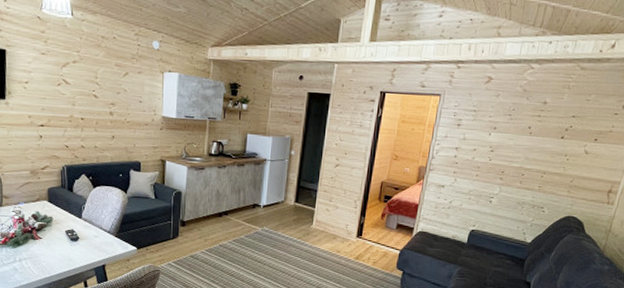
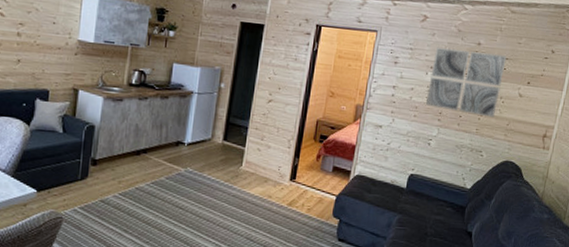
wall art: none [487,109,574,175] -> present [425,48,507,118]

